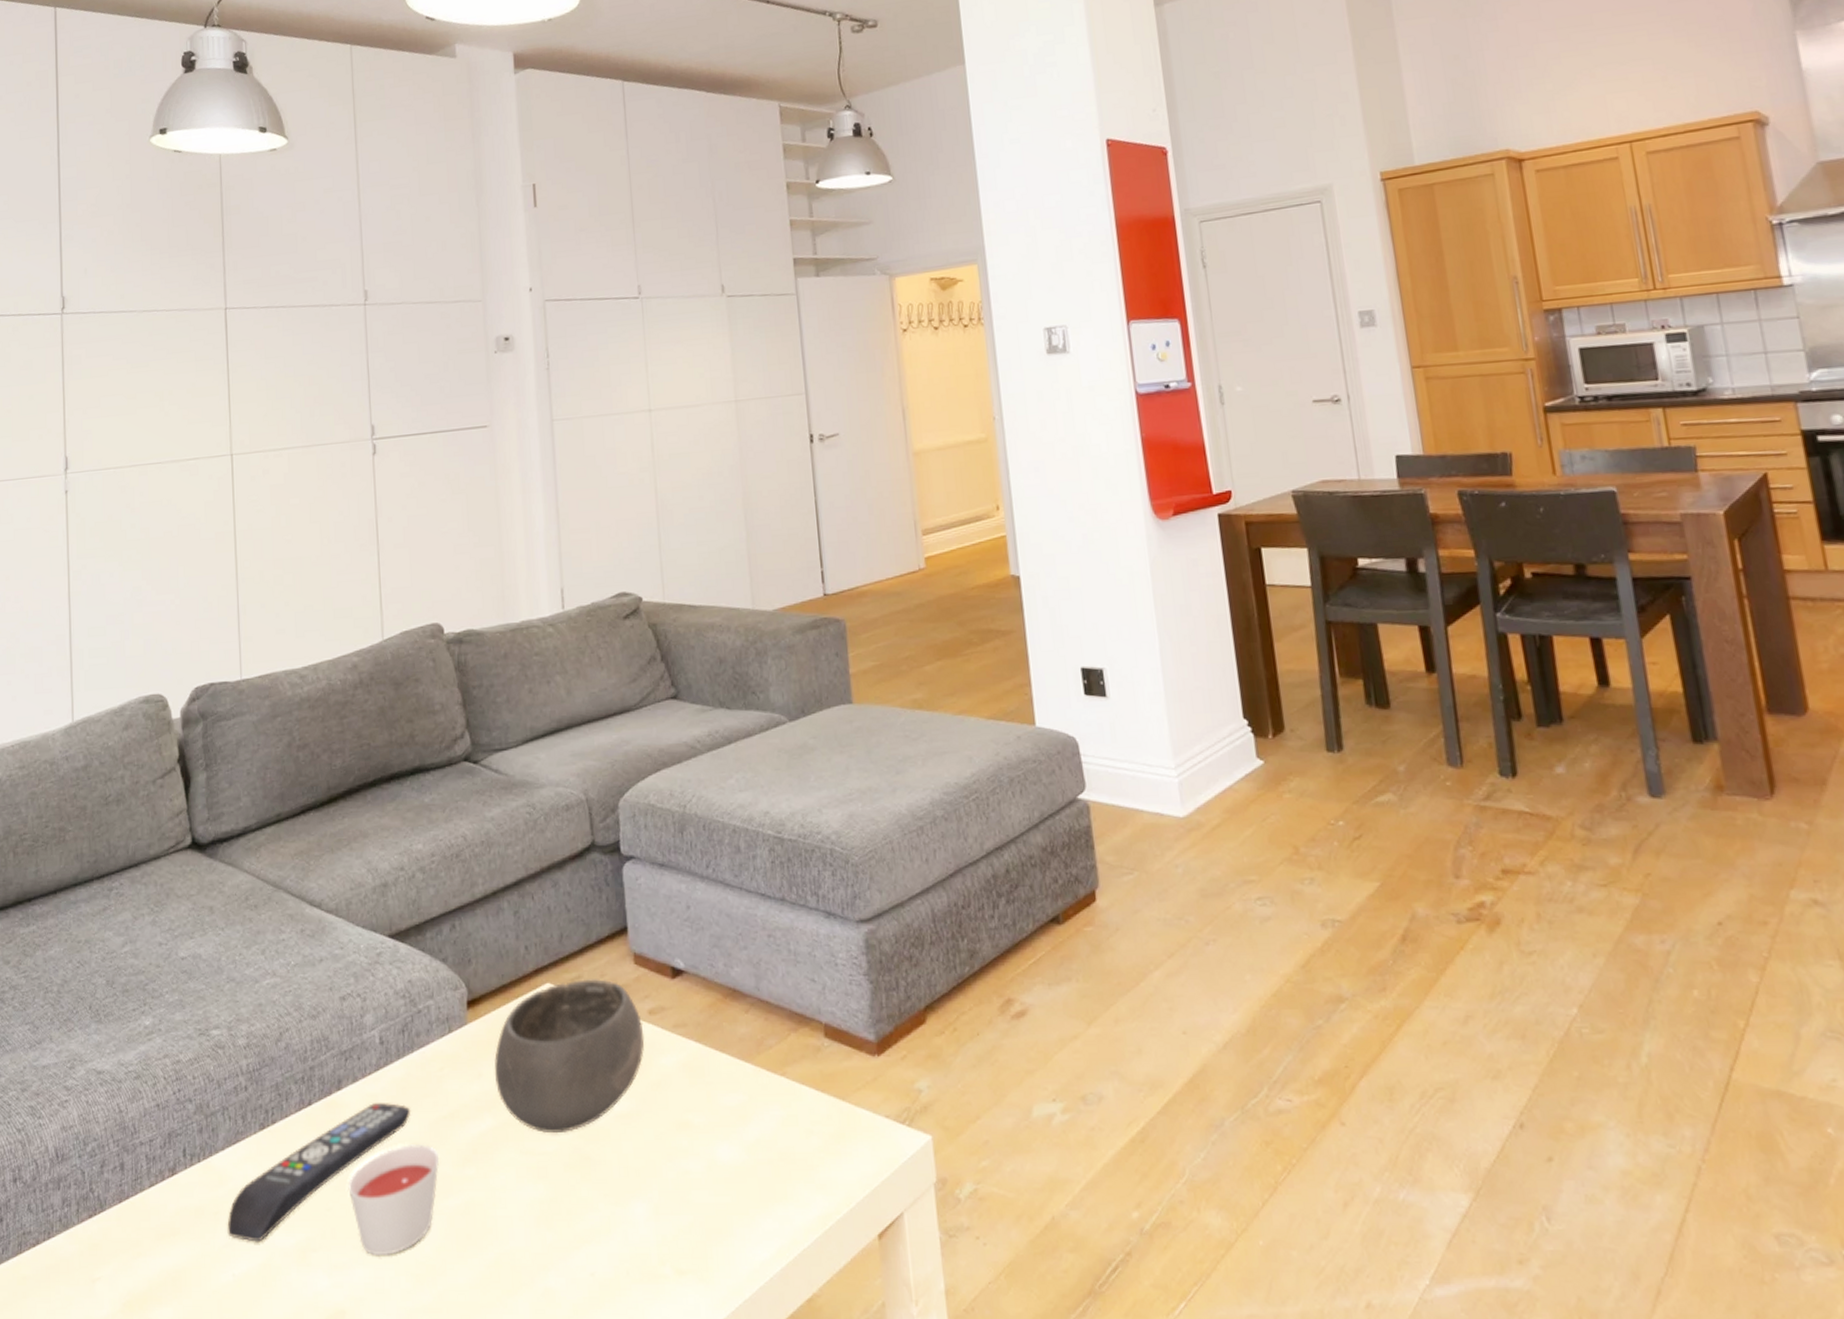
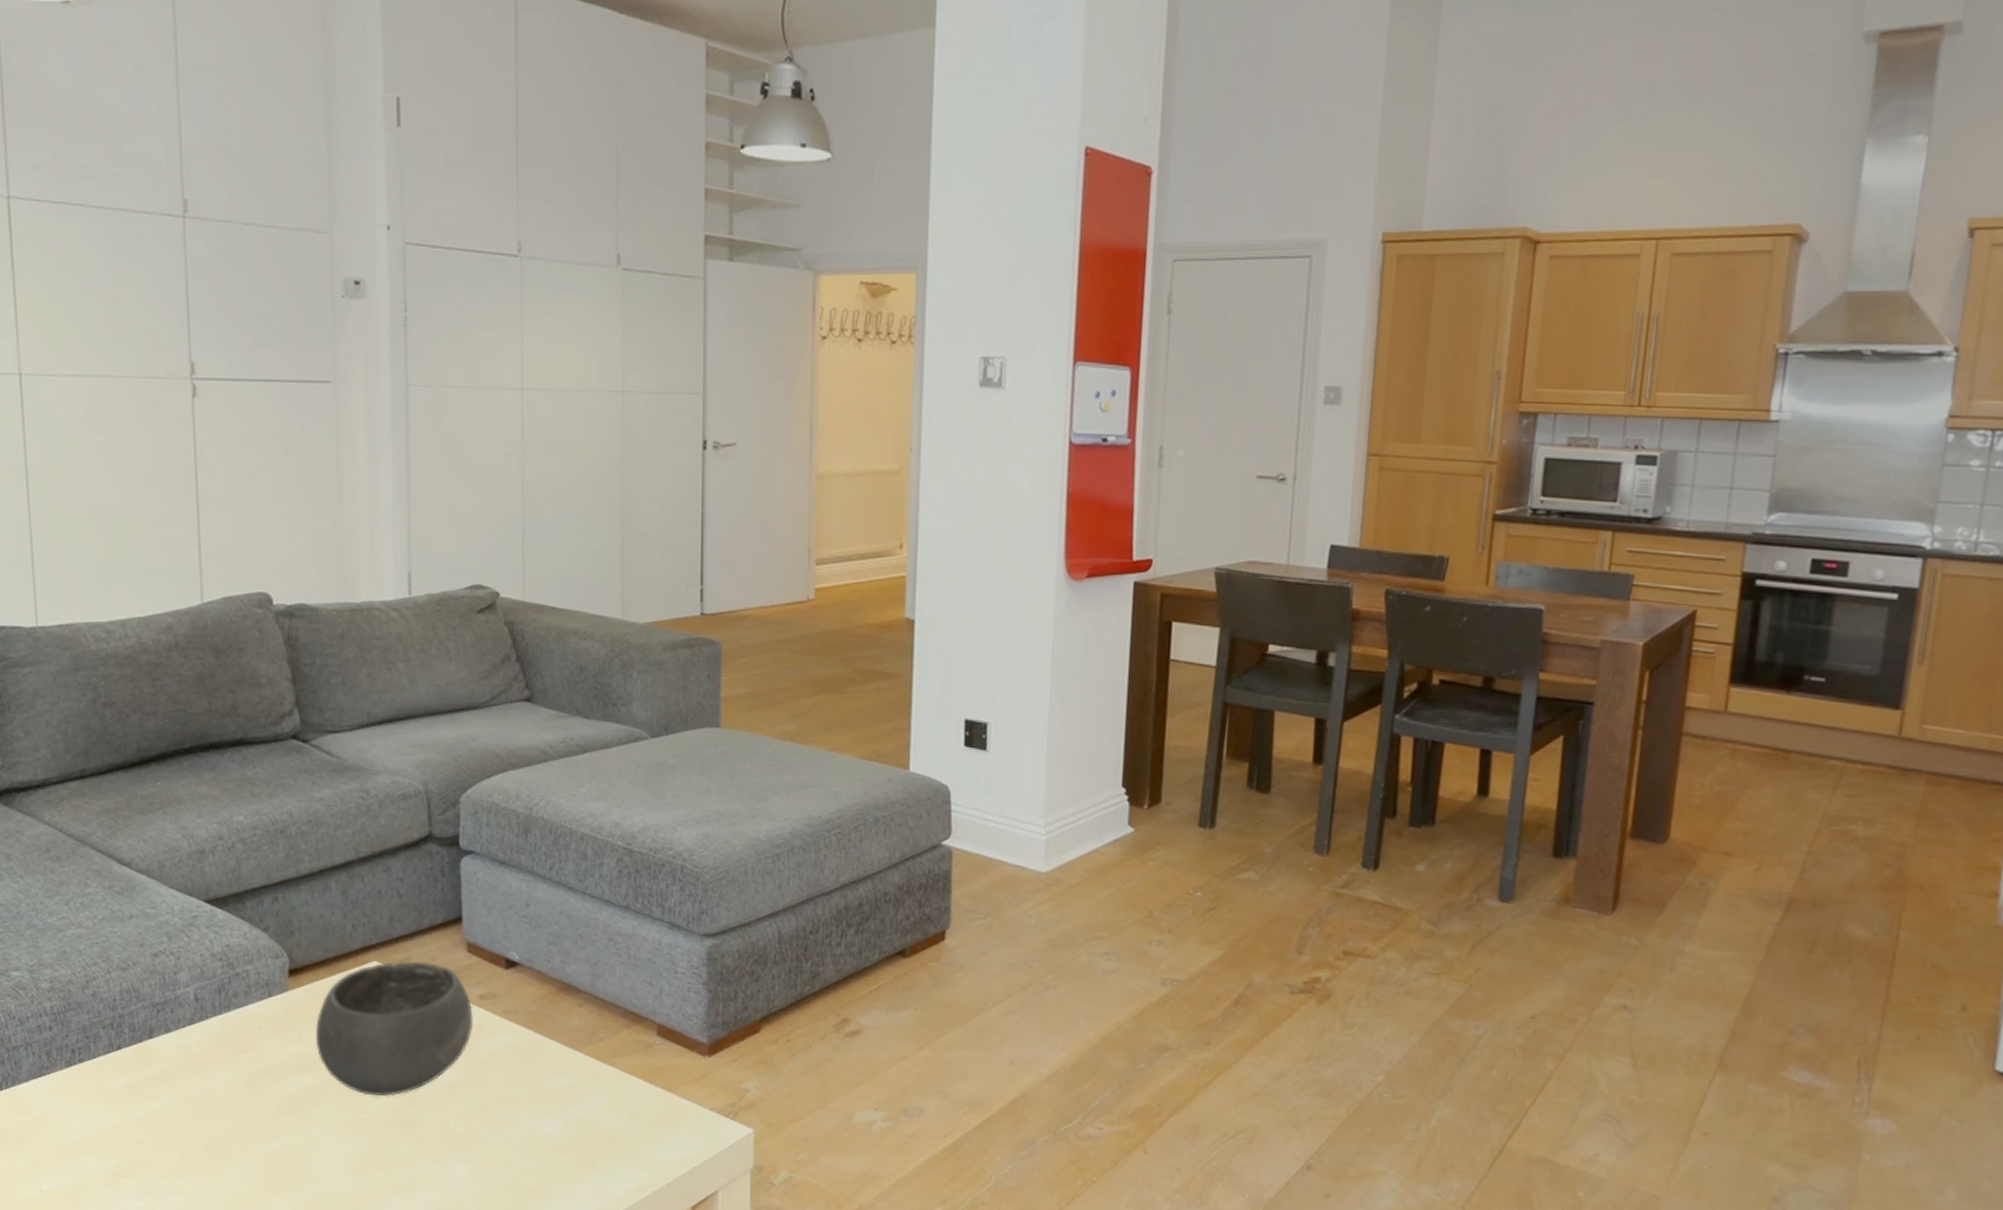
remote control: present [227,1102,411,1242] -> none [33,1052,227,1165]
candle: present [348,1144,440,1255] -> none [160,1093,256,1186]

